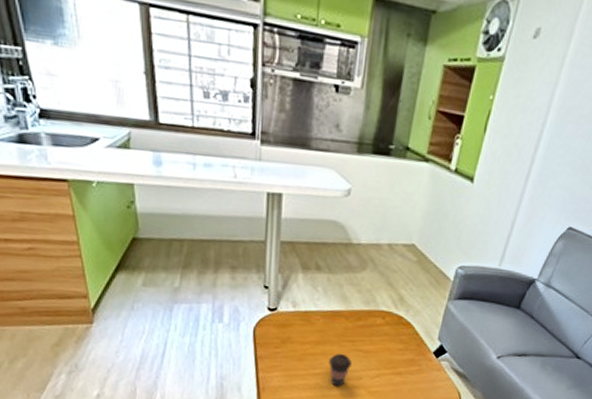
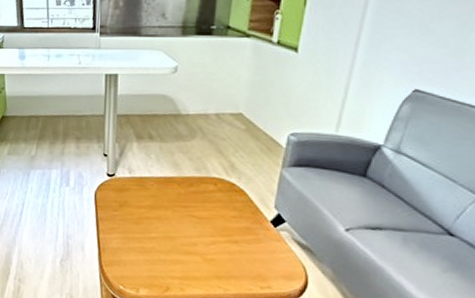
coffee cup: present [329,353,352,386] -> none [164,218,186,252]

